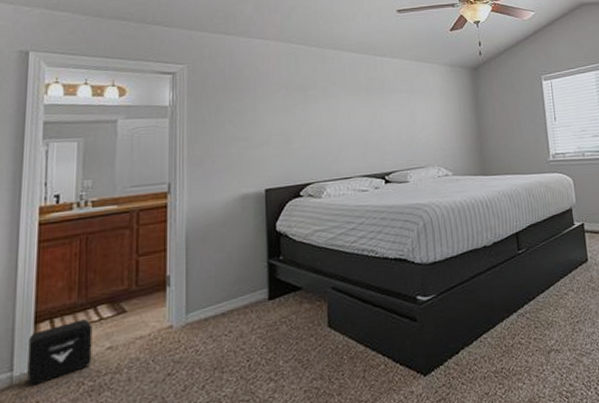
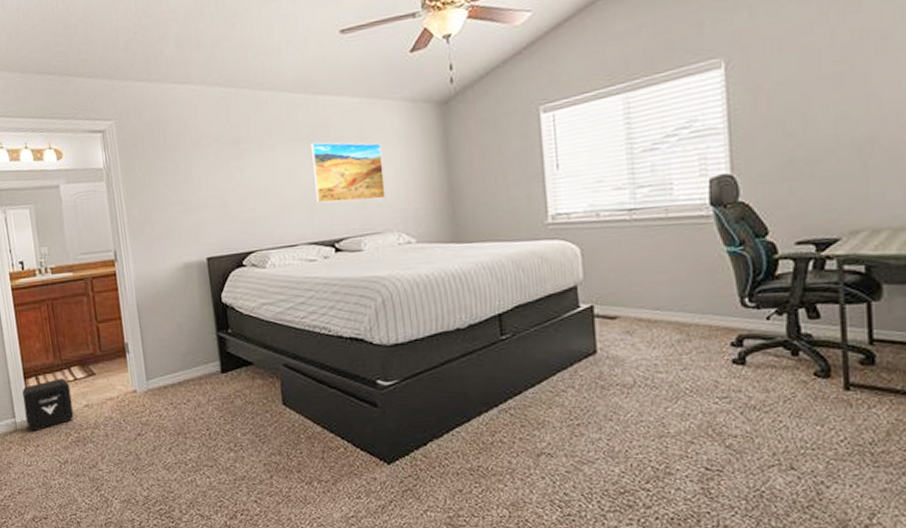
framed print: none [368,93,429,143] -> present [310,142,386,204]

